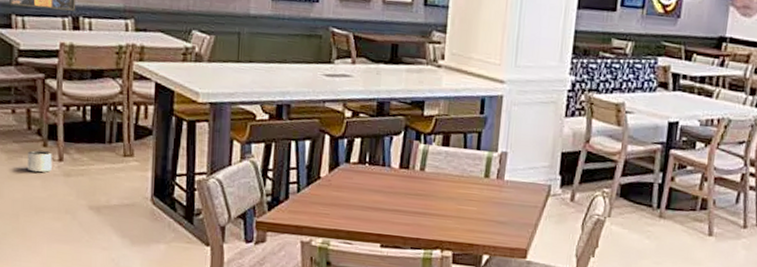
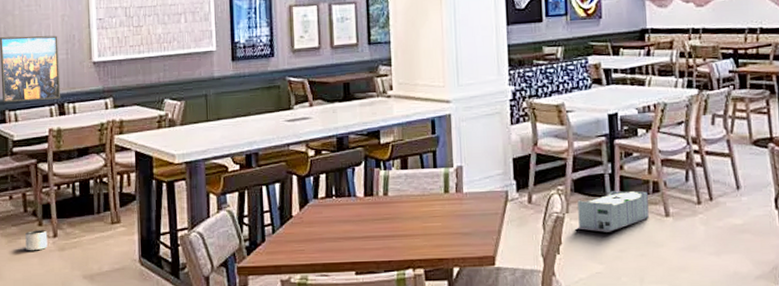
storage bin: none [614,201,695,243] -> present [575,190,649,232]

